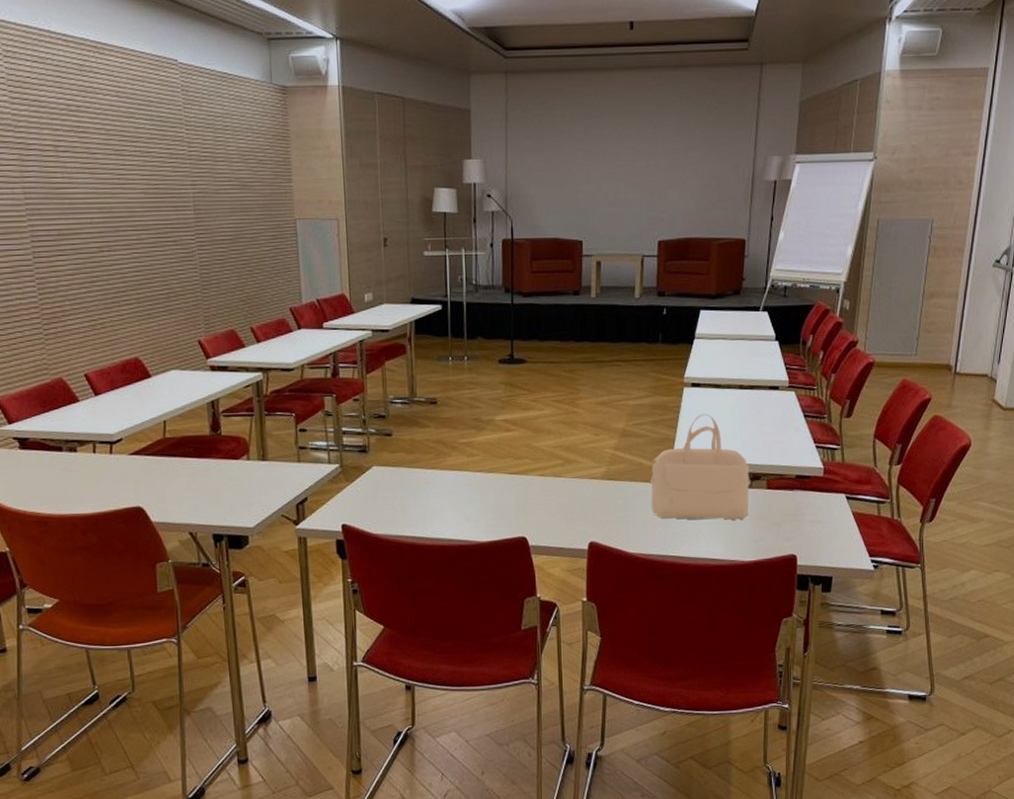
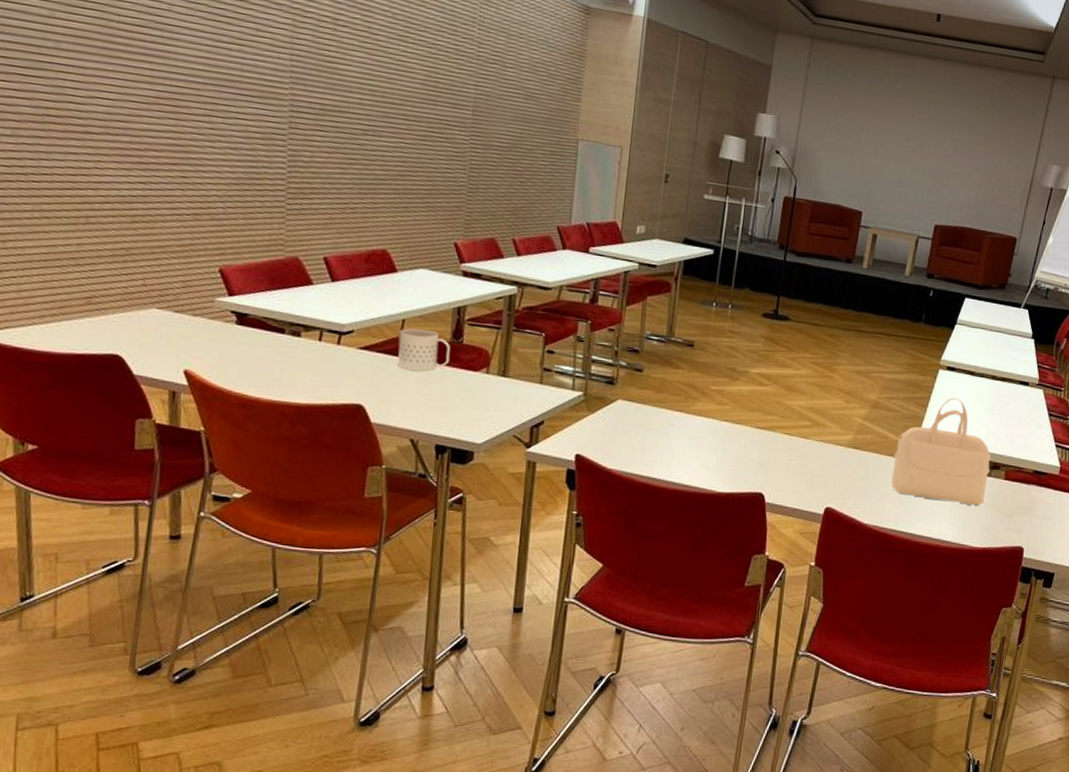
mug: none [163,426,213,468] -> present [397,328,451,372]

